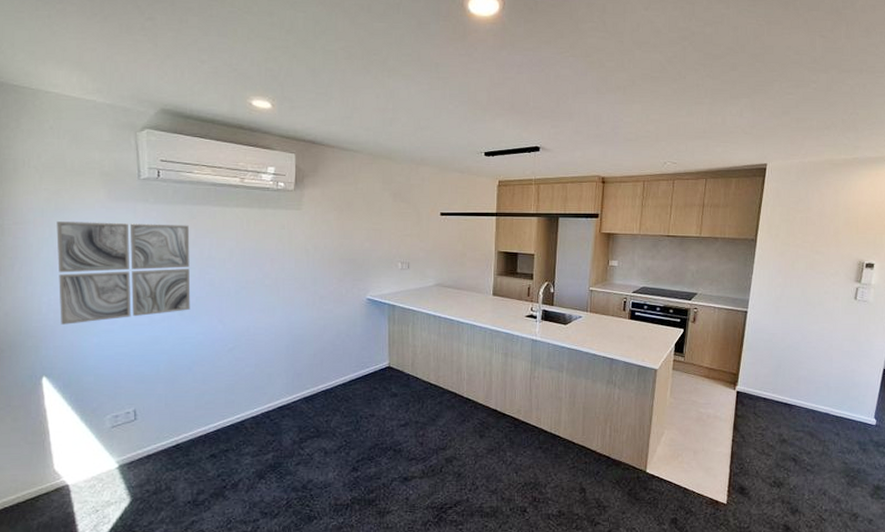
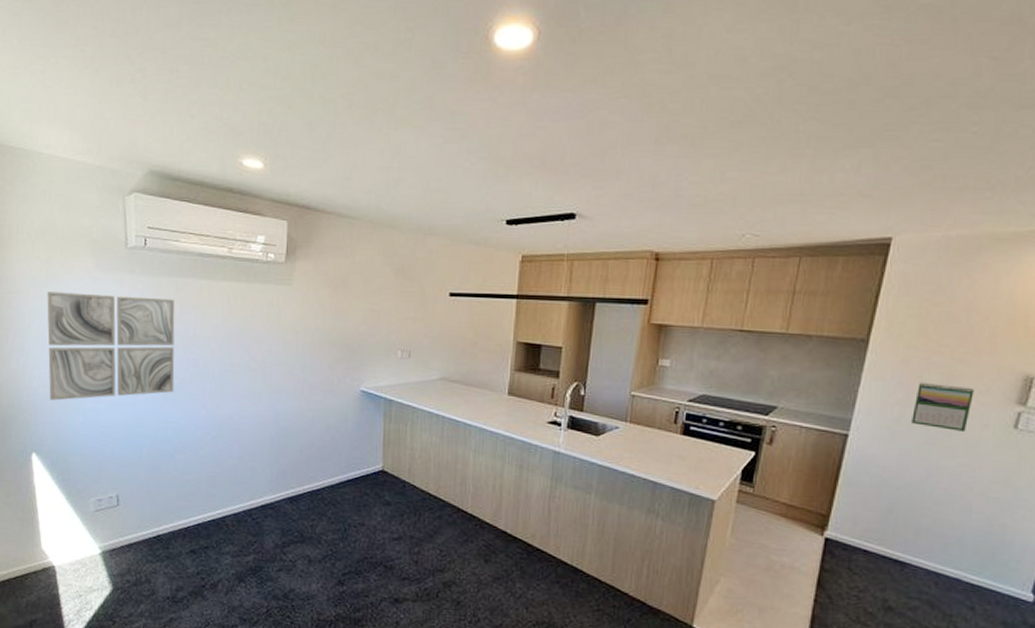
calendar: none [789,269,828,304] -> present [911,382,974,431]

